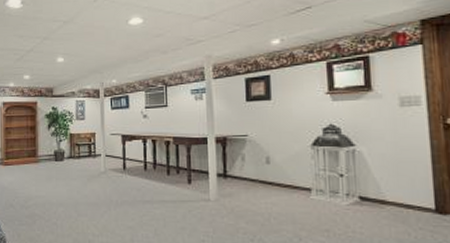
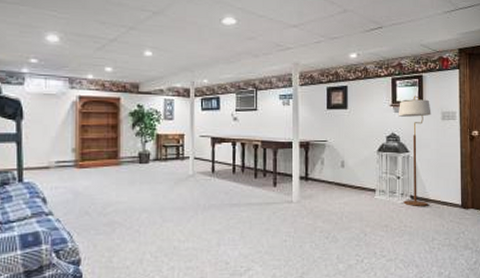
floor lamp: none [337,80,385,209] -> present [398,95,431,206]

